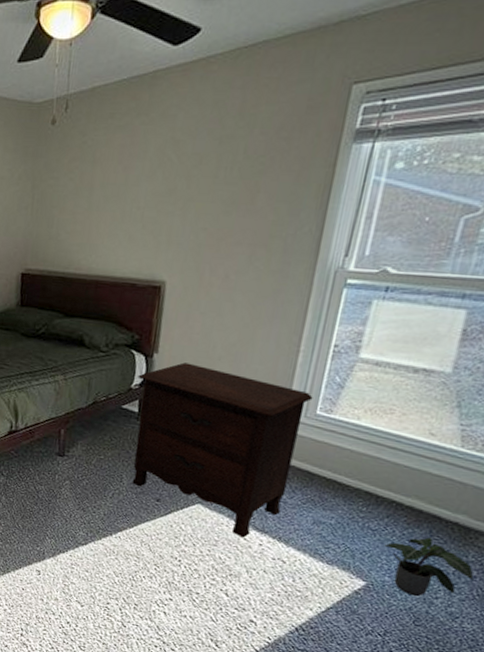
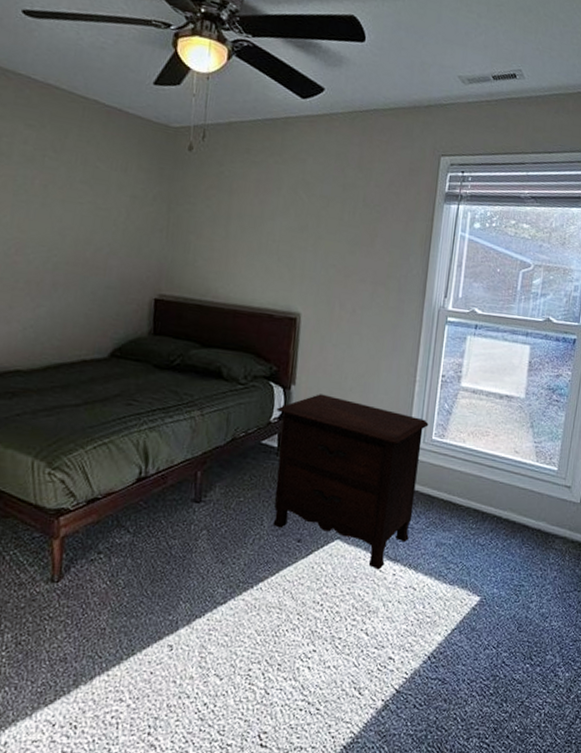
potted plant: present [384,537,474,596] -> none [491,546,555,603]

